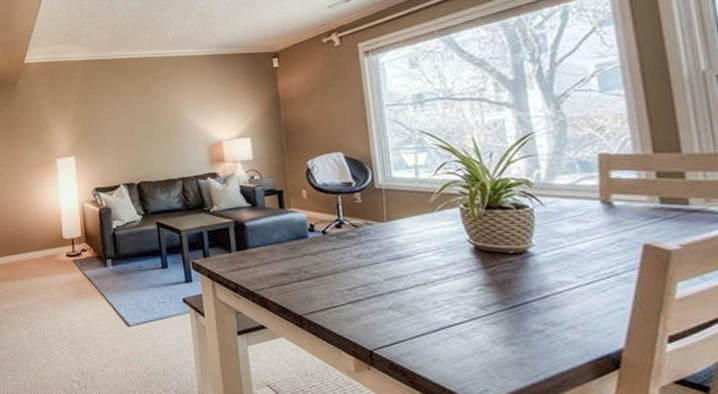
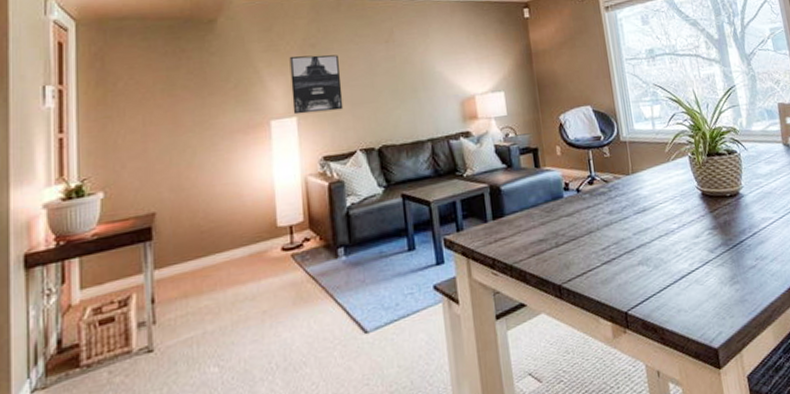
wall art: none [68,107,110,155] -> present [289,55,344,115]

